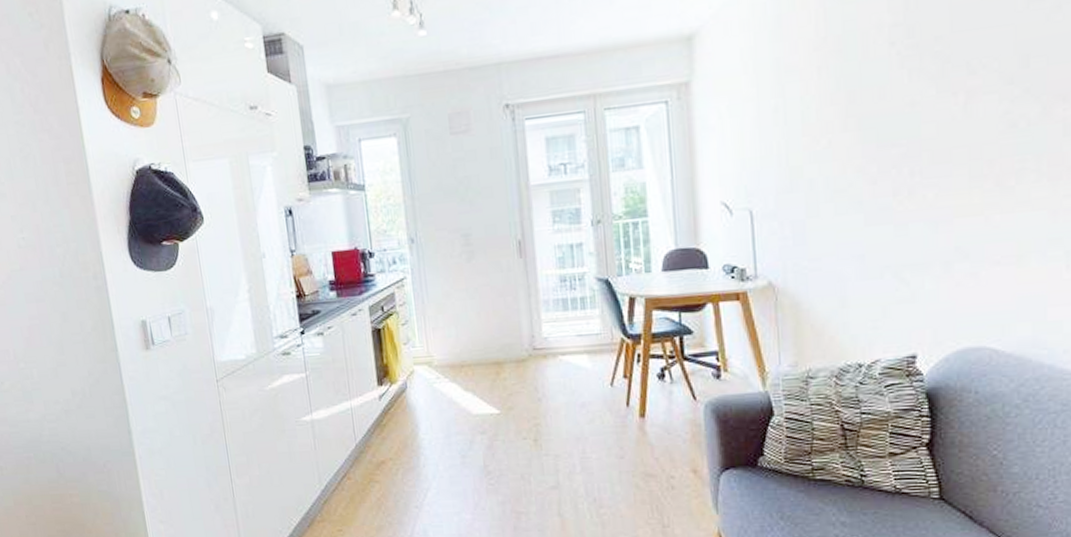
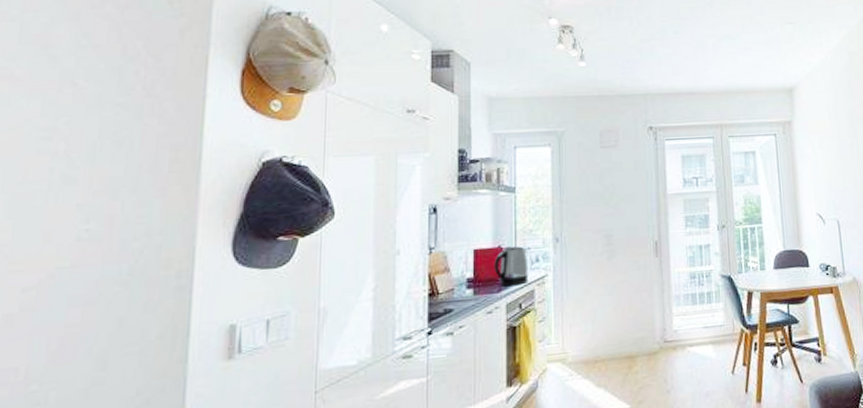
kettle: none [352,248,388,289] -> present [494,246,529,287]

